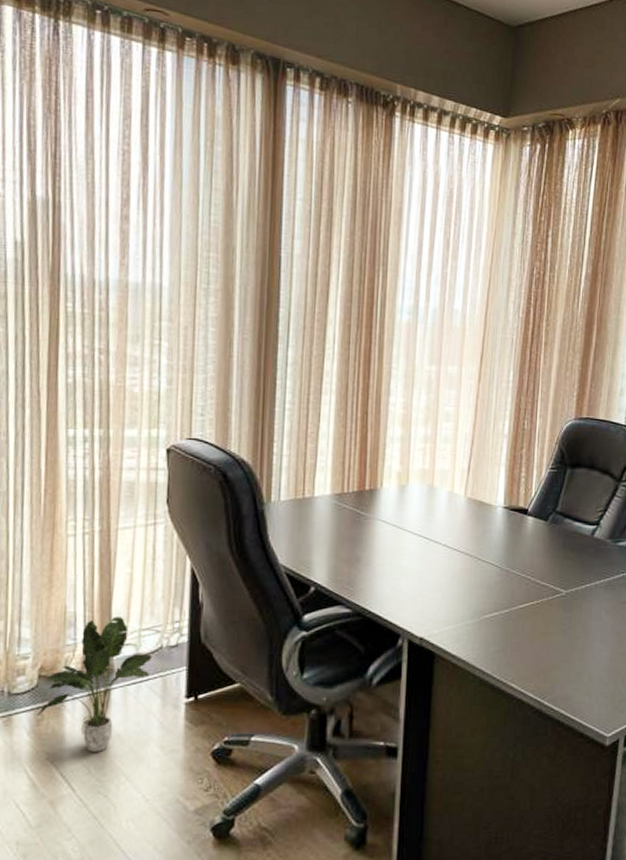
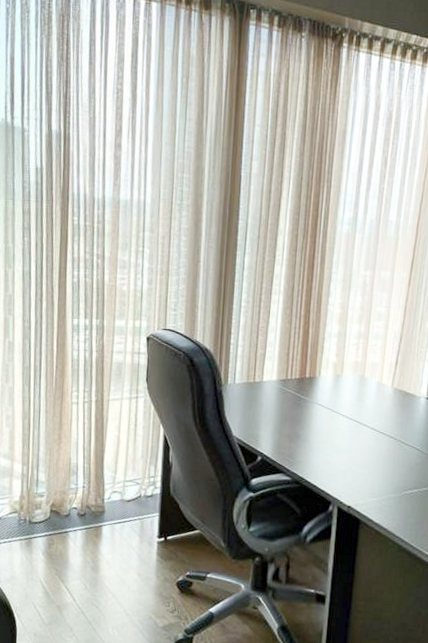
potted plant: present [37,617,152,752] -> none [49,469,133,573]

